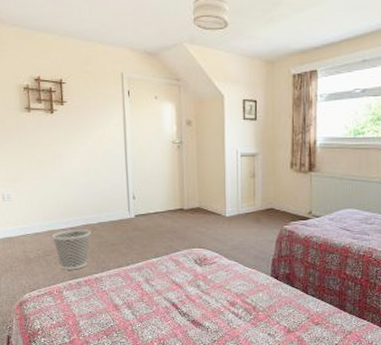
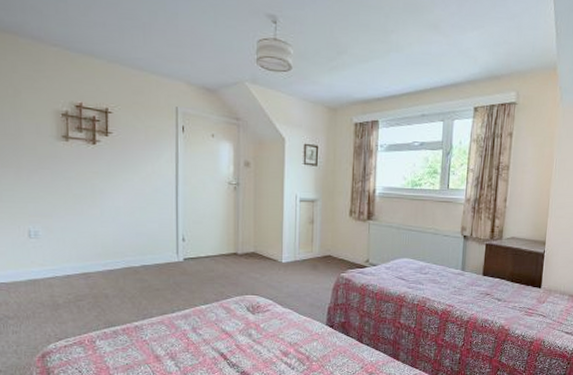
wastebasket: present [52,228,91,270] -> none [86,271,132,317]

